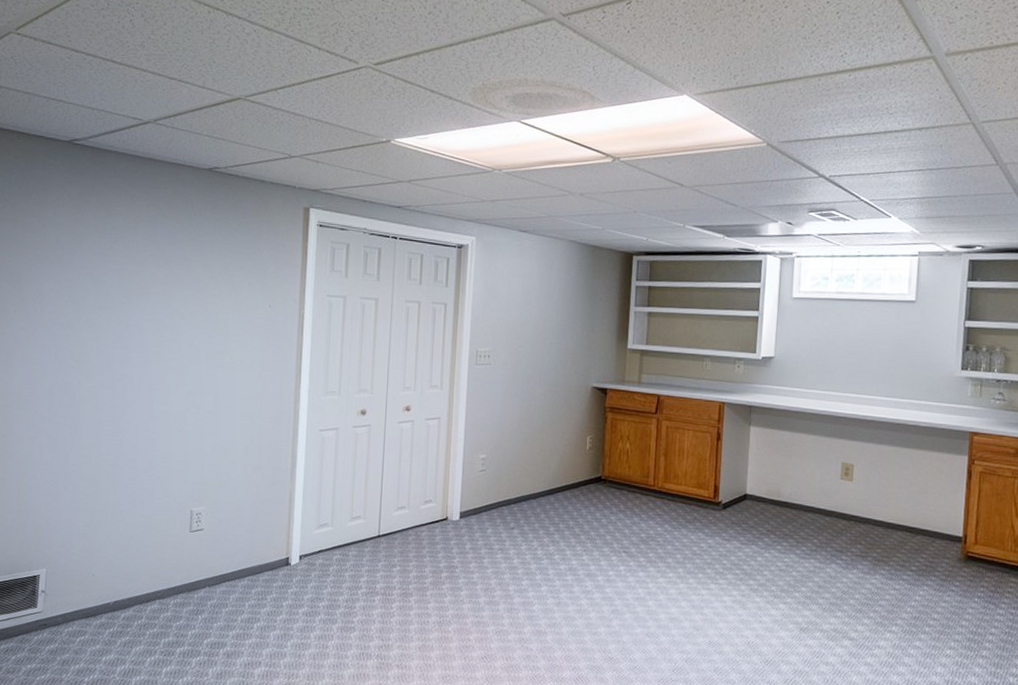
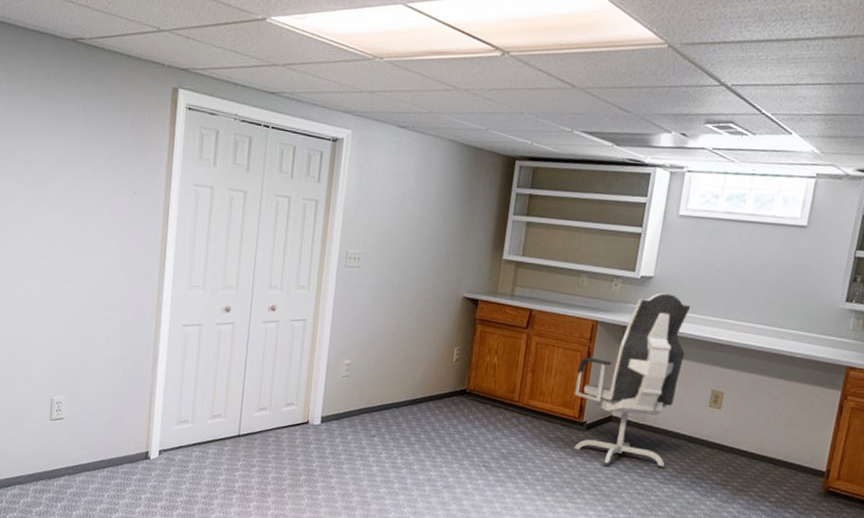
office chair: none [708,372,813,542] -> present [574,293,691,467]

